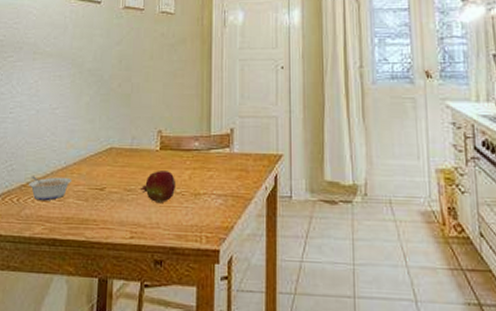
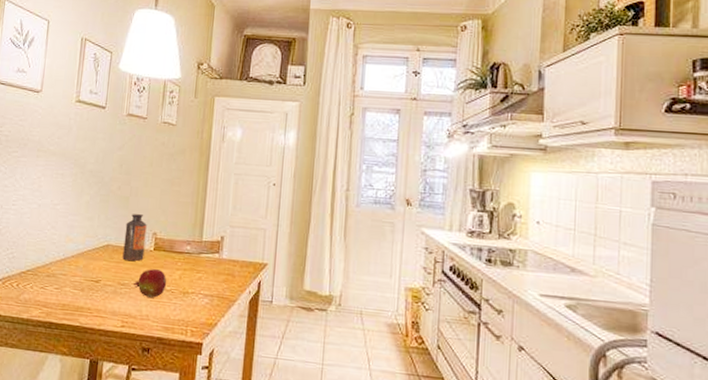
legume: present [29,176,71,200] -> none [28,264,69,288]
bottle: none [127,111,151,163] -> present [122,213,147,261]

